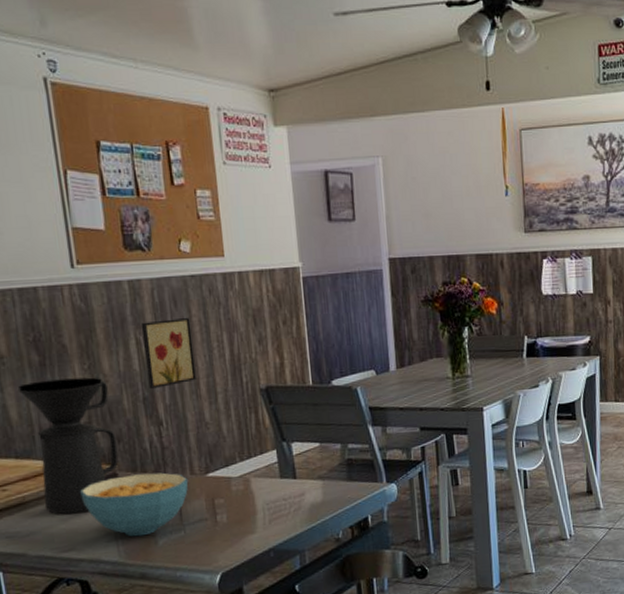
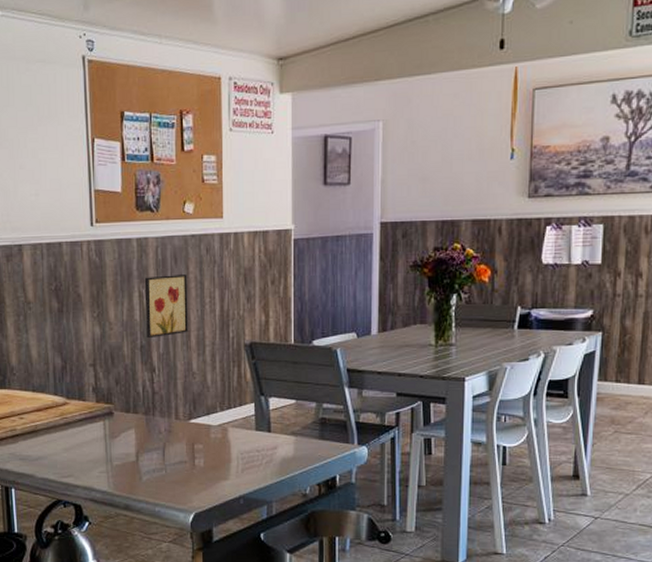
coffee maker: present [17,377,118,514] -> none [39,324,115,443]
cereal bowl: present [80,472,189,537] -> none [82,415,173,471]

